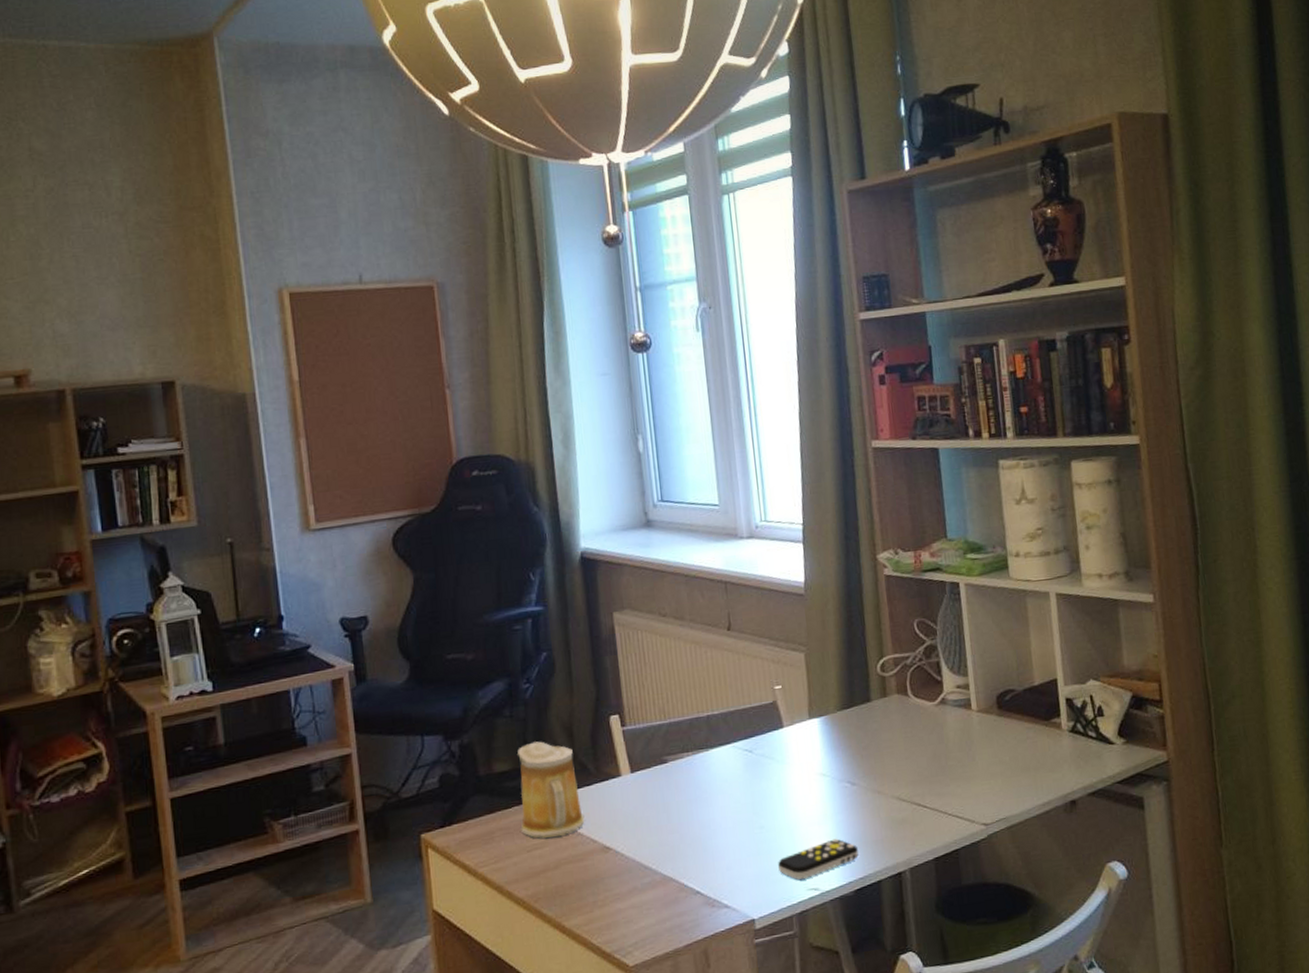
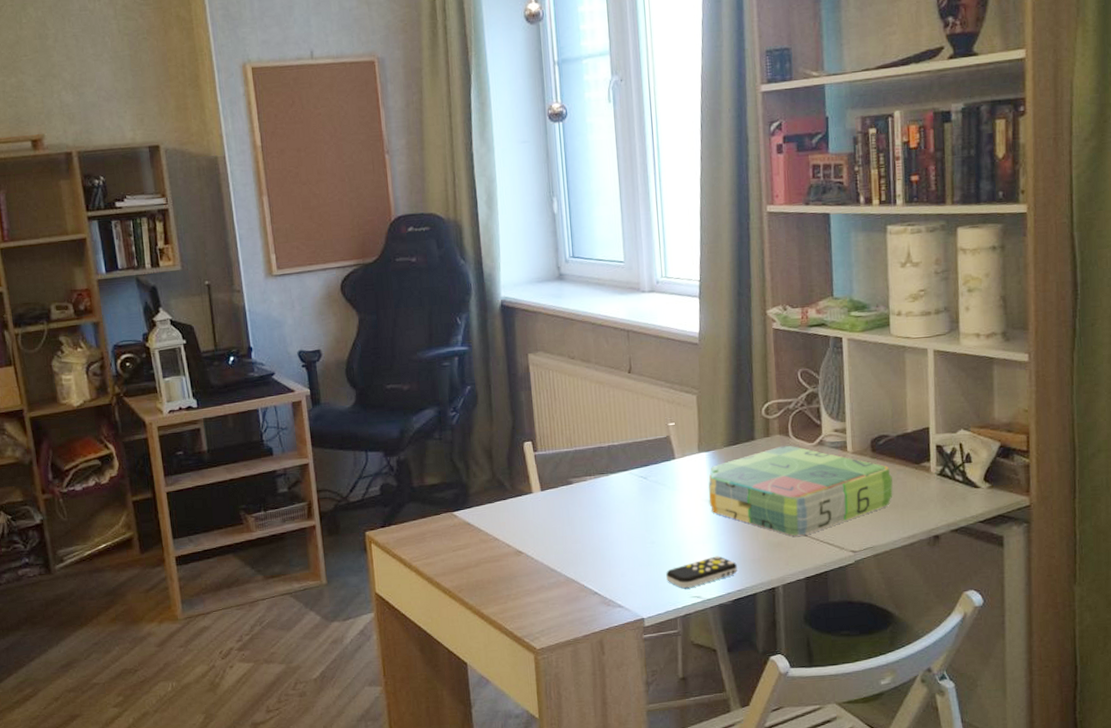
mug: present [517,741,585,839] -> none [445,461,501,541]
board game: none [821,705,1024,811] -> present [708,445,893,536]

